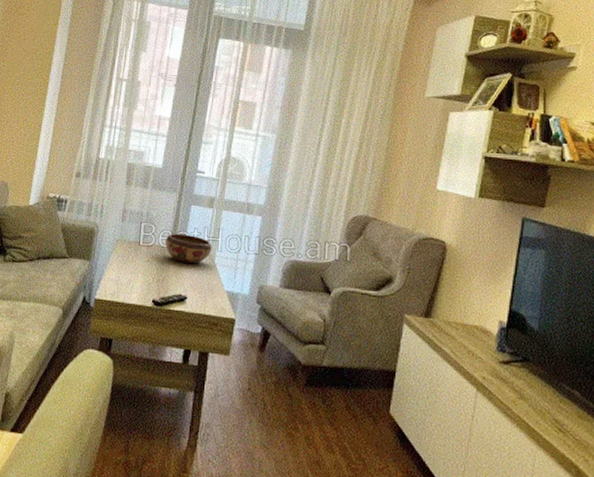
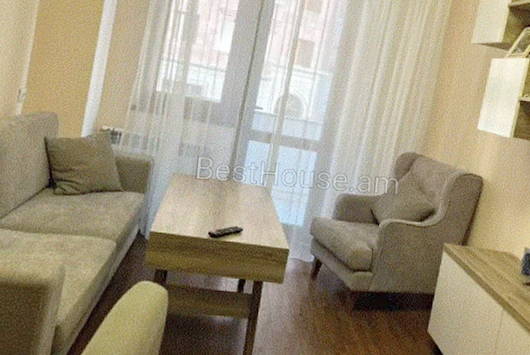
decorative bowl: present [164,233,212,265] -> none [222,167,269,198]

